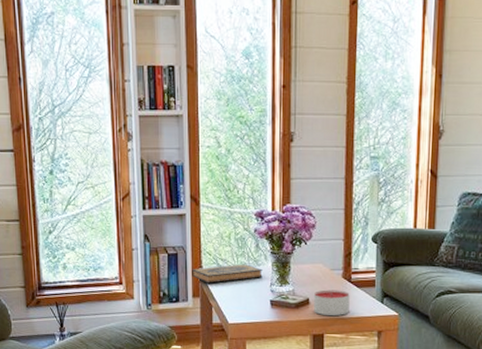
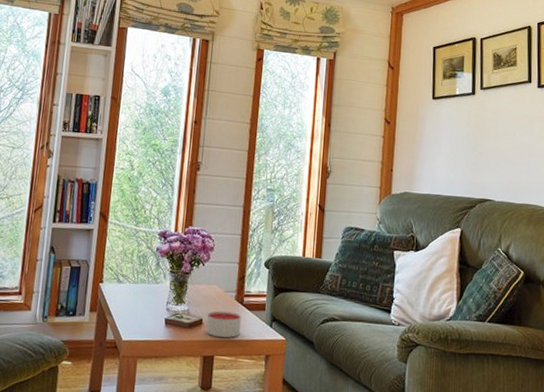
hardback book: present [192,264,263,284] -> none [92,281,161,299]

